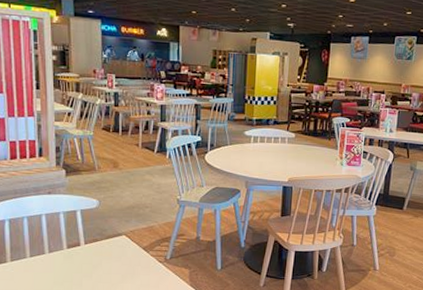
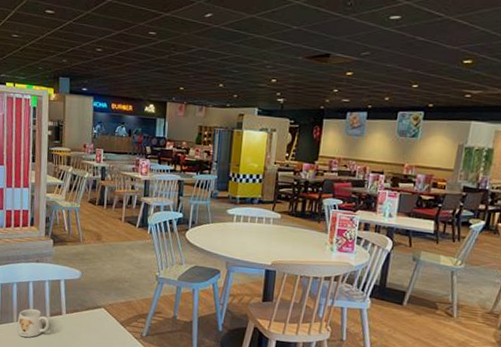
mug: none [31,242,67,273] -> present [17,308,49,338]

